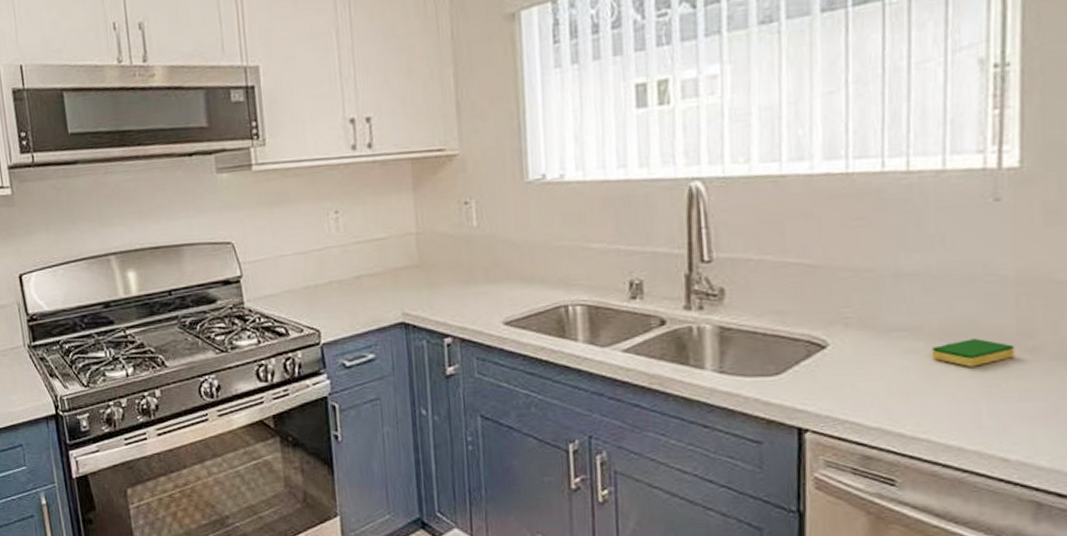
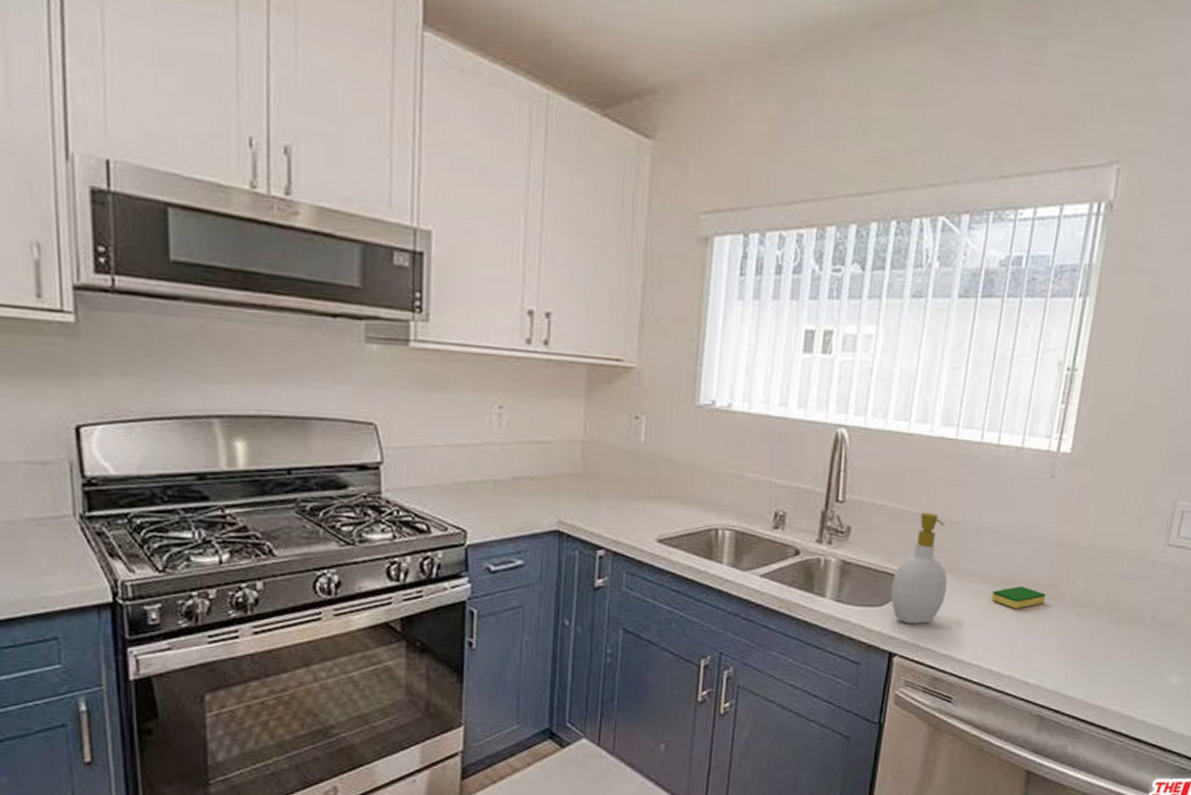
soap bottle: none [787,261,865,393] -> present [890,512,947,624]

